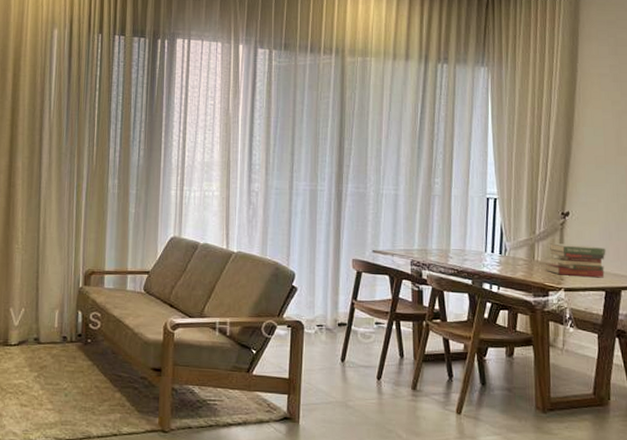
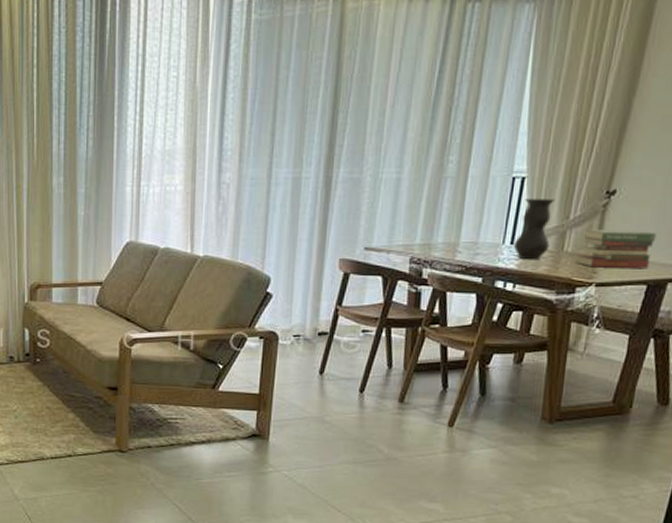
vase: none [494,215,523,266] -> present [513,198,556,259]

